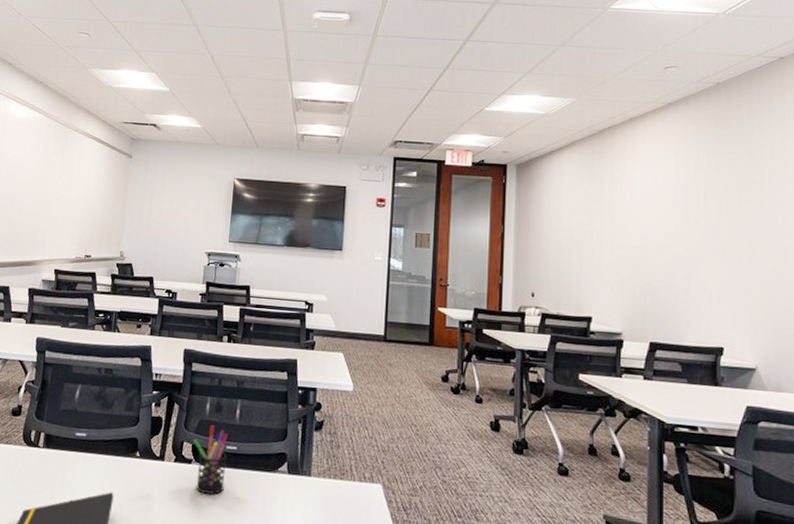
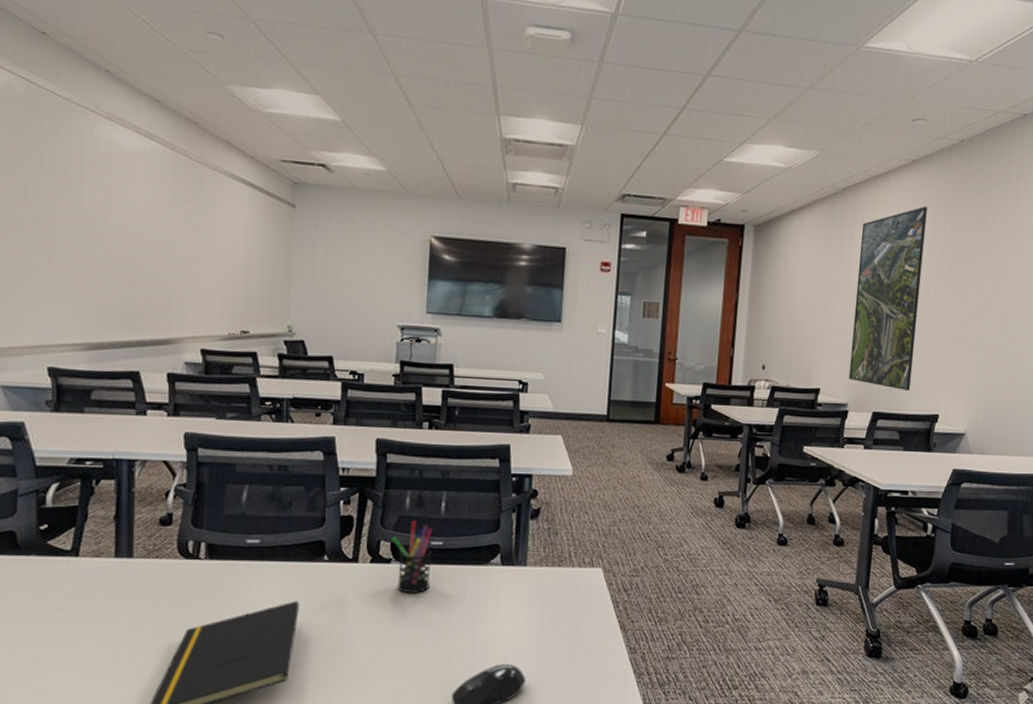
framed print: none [621,144,689,322] -> present [849,206,927,390]

